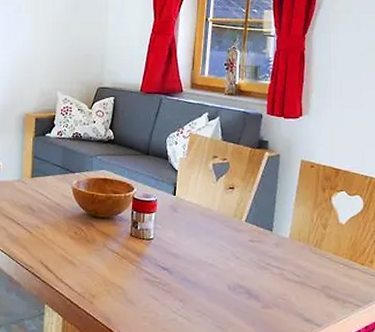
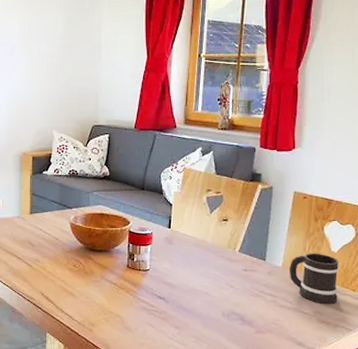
mug: none [296,224,347,279] -> present [289,253,339,305]

